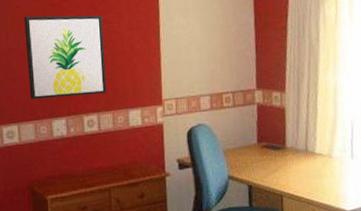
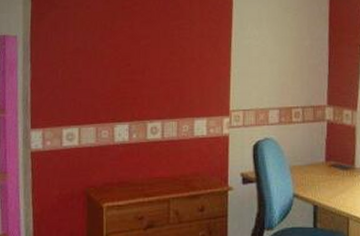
wall art: present [24,15,107,99] -> none [93,17,174,102]

